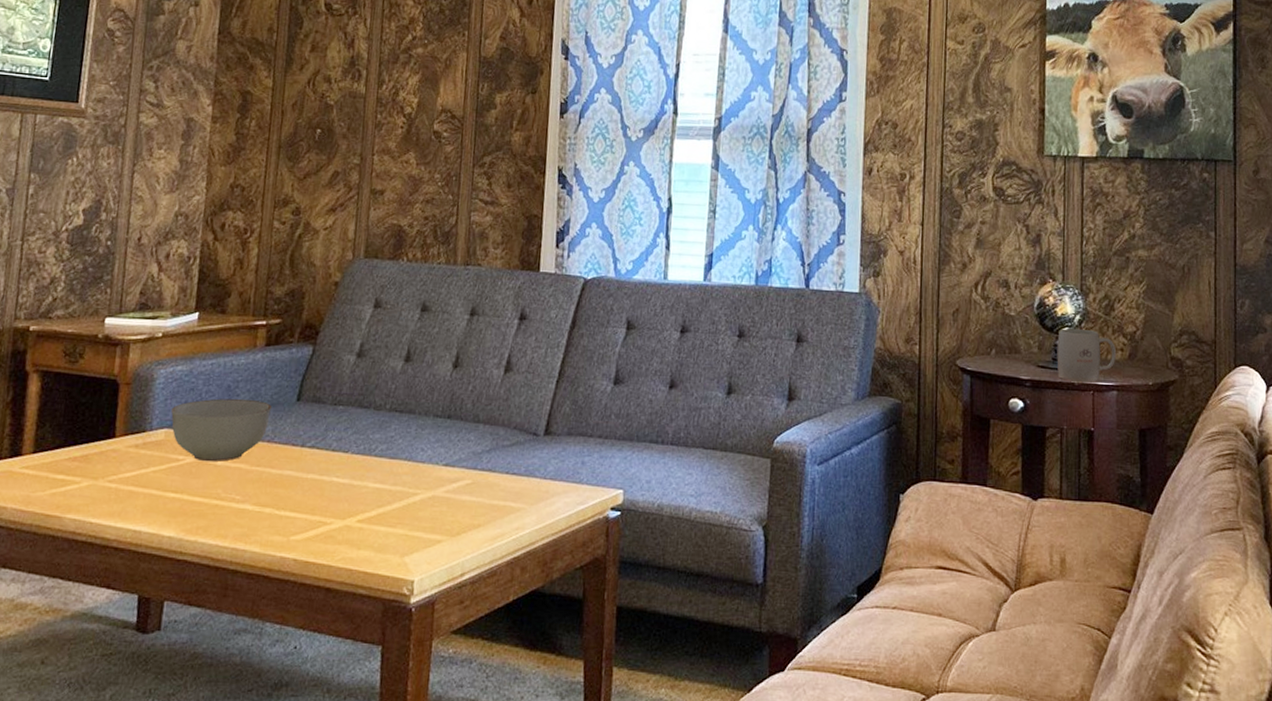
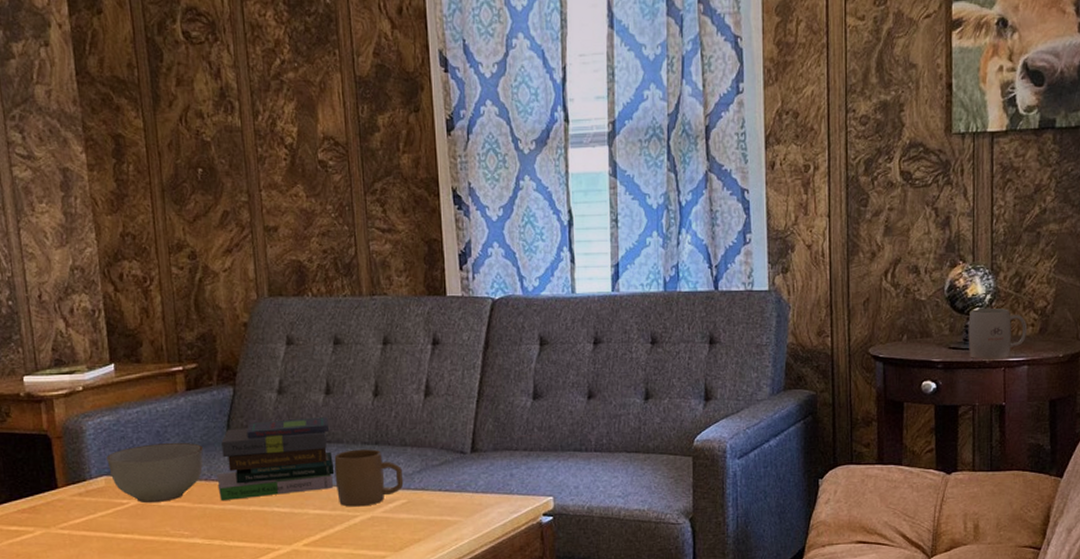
books: none [279,384,404,466] -> present [217,417,335,501]
mug: none [400,422,472,484] -> present [334,449,404,507]

